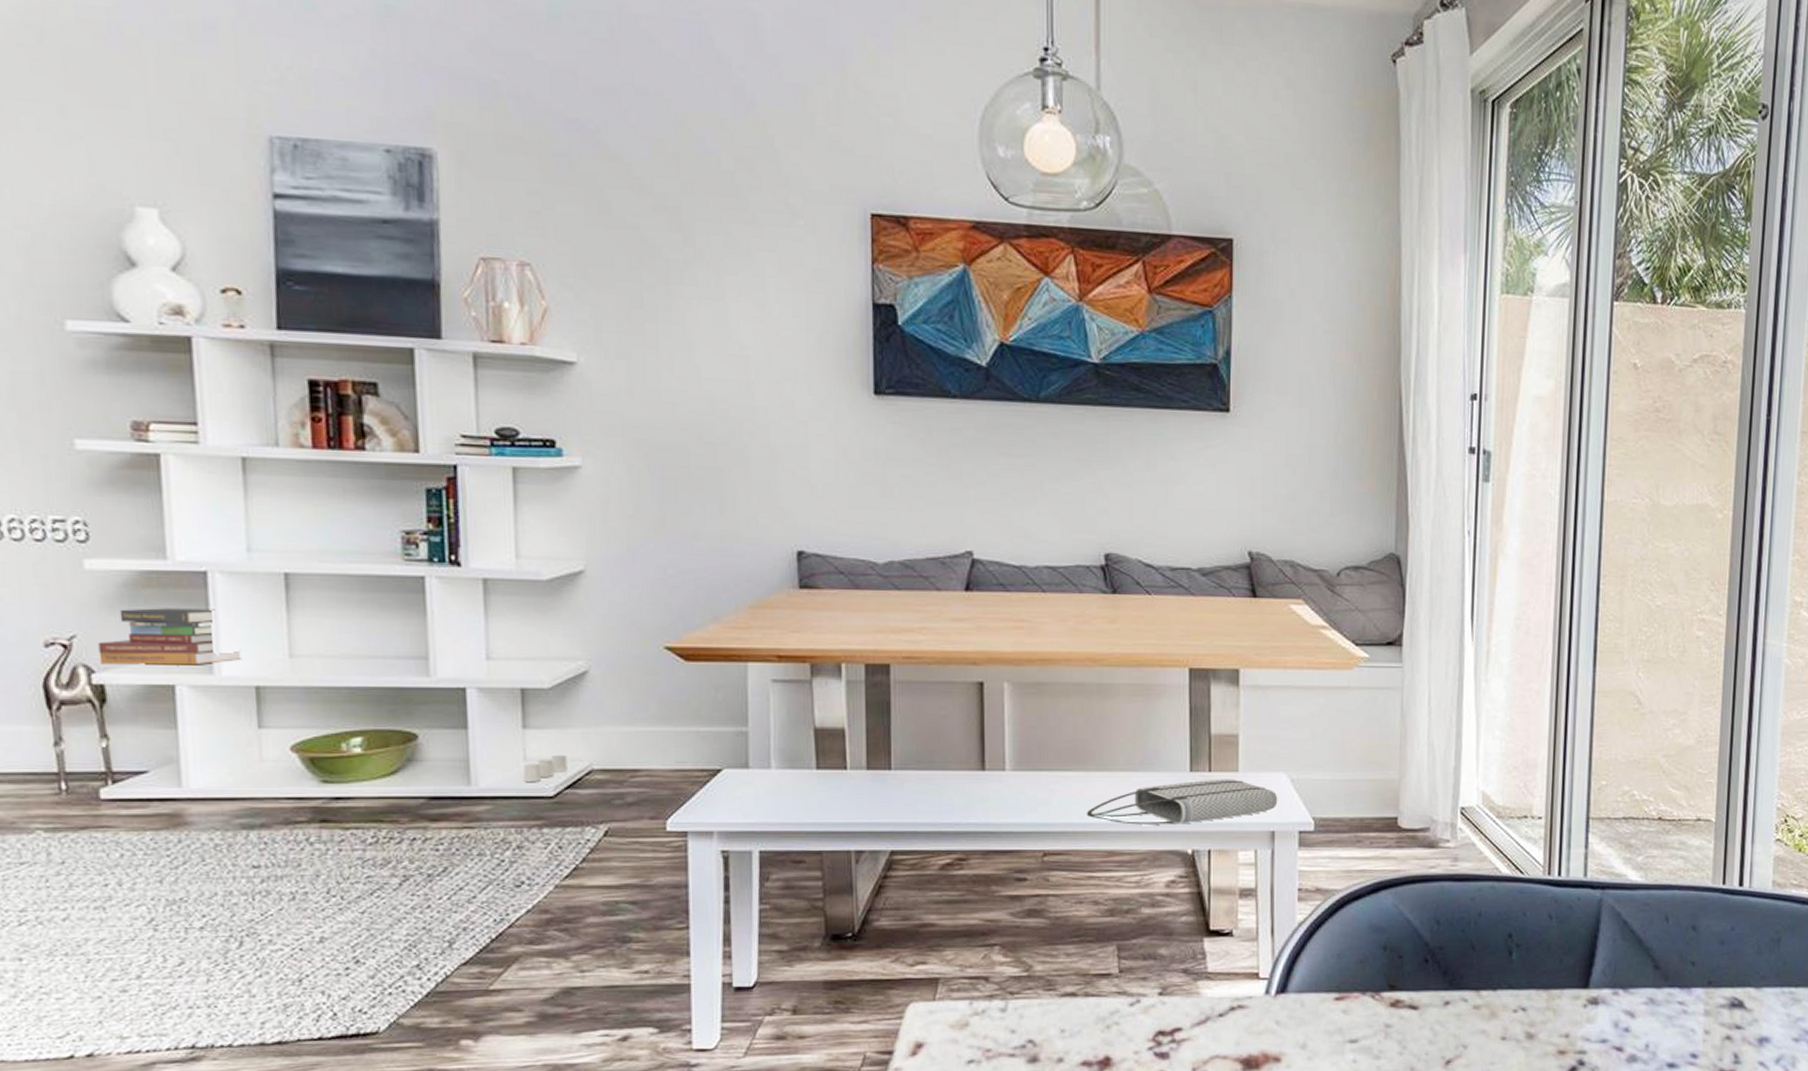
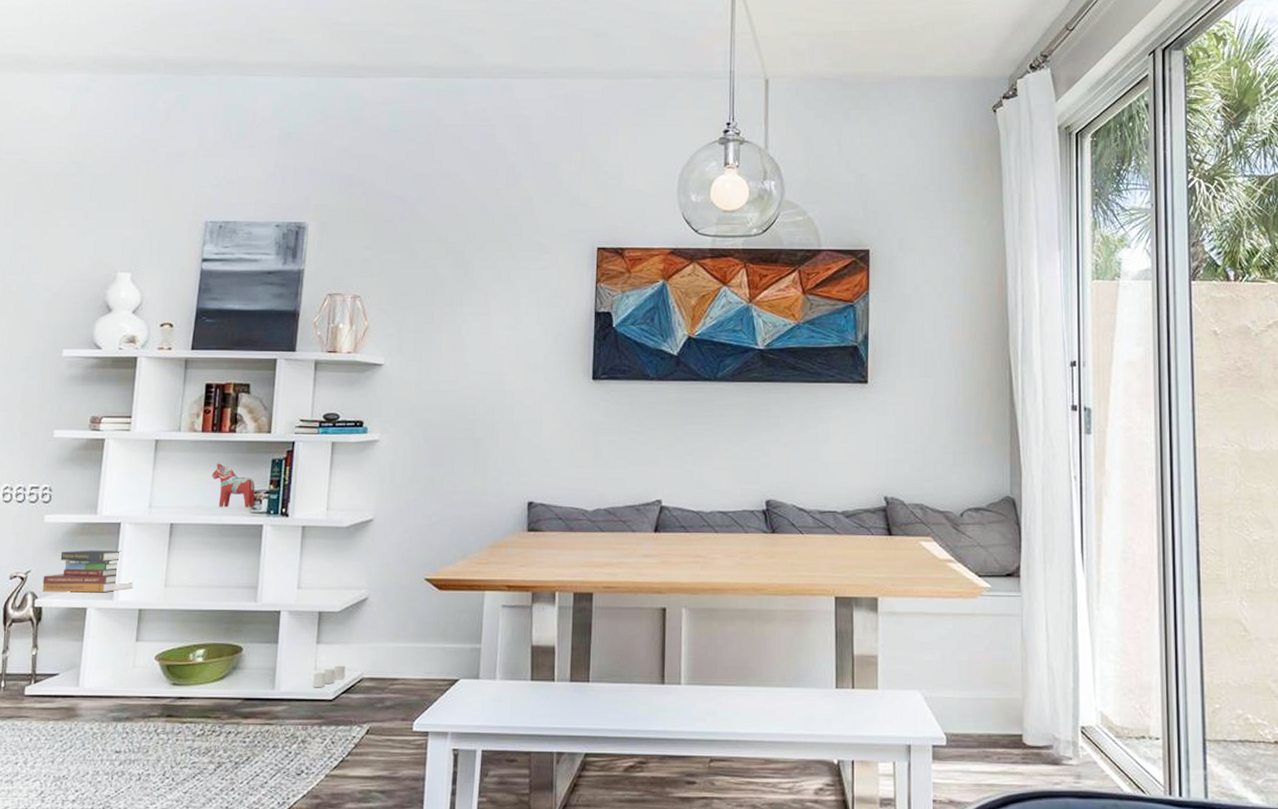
decorative figurine: none [336,492,408,554] -> present [211,463,255,508]
tote bag: present [1086,779,1278,825] -> none [747,695,913,736]

